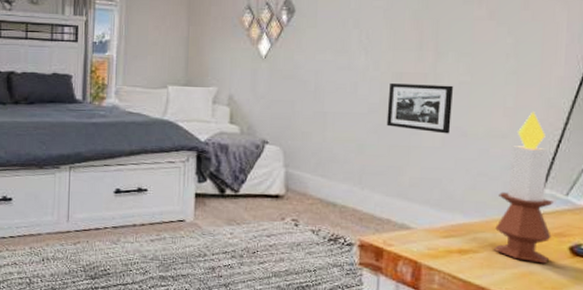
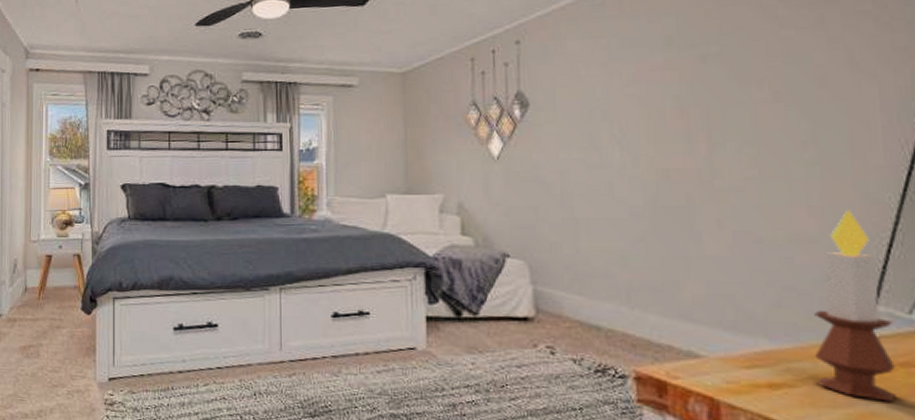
picture frame: present [386,84,453,134] -> none [654,181,740,240]

